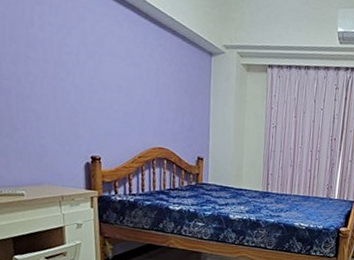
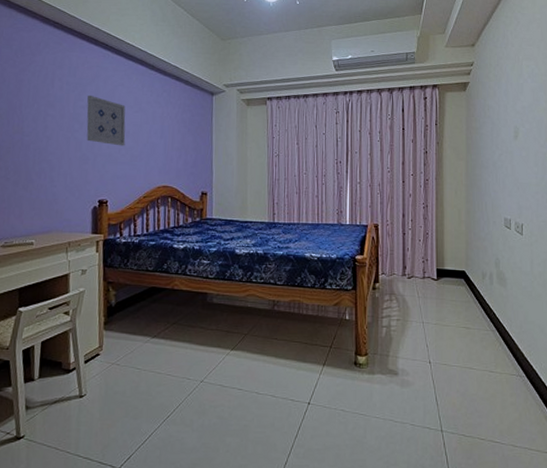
wall art: none [73,39,118,102] -> present [86,95,126,146]

